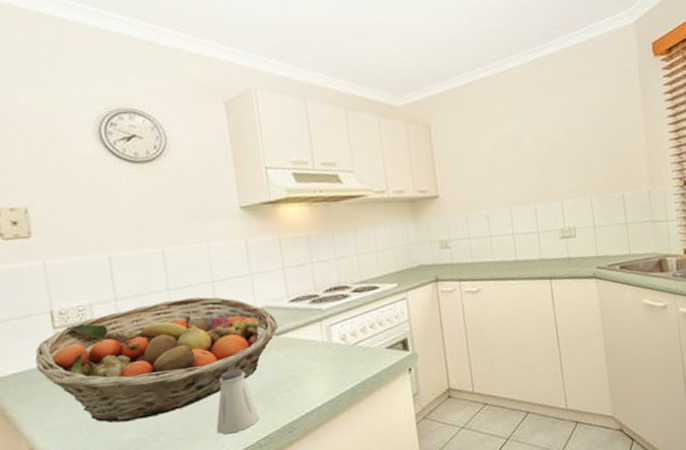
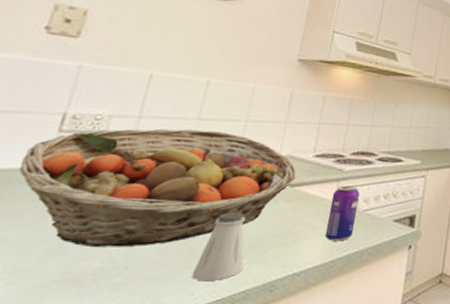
beverage can: none [318,322,350,379] -> present [324,185,360,241]

